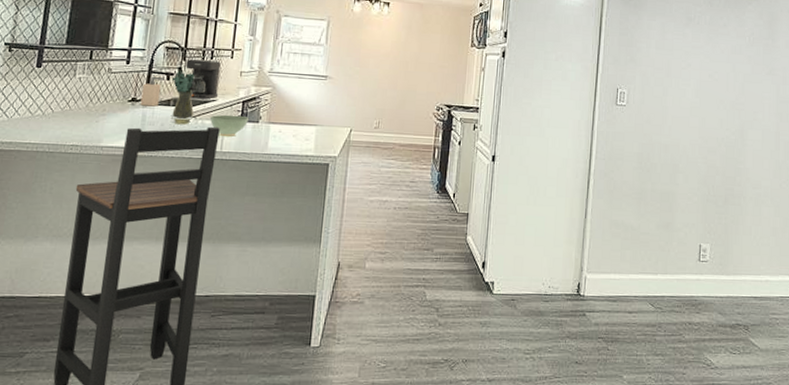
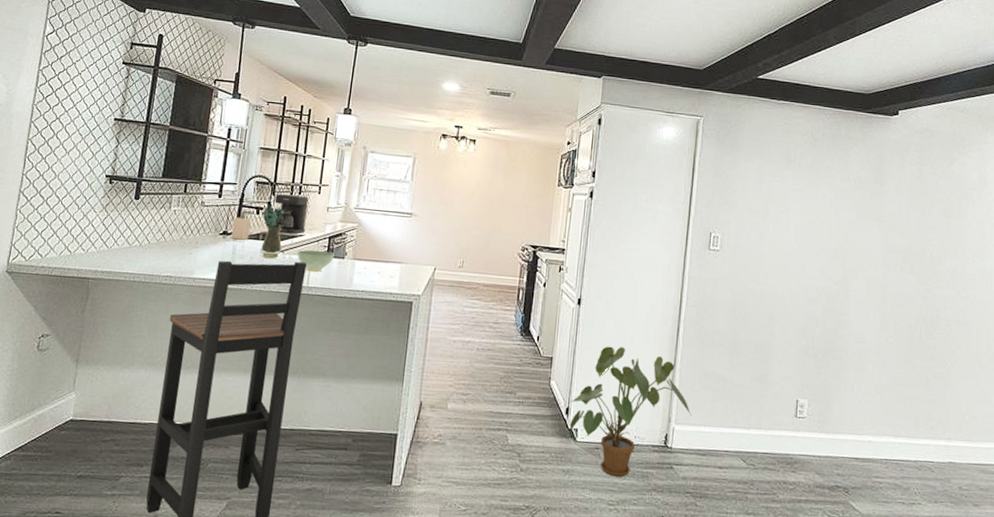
house plant: none [486,200,602,326] -> present [570,346,691,477]

